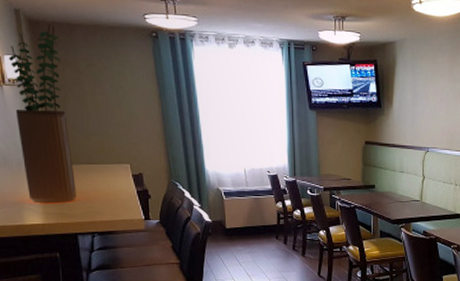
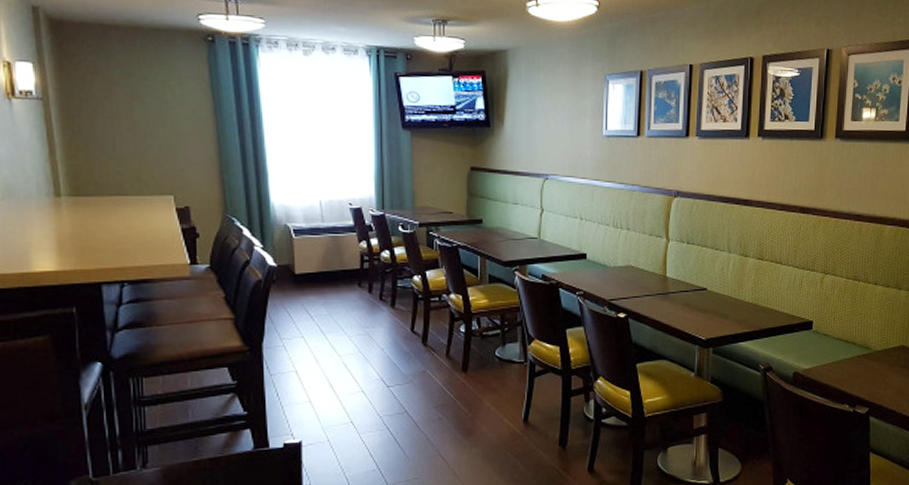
vase: present [9,23,77,204] -> none [21,24,102,246]

